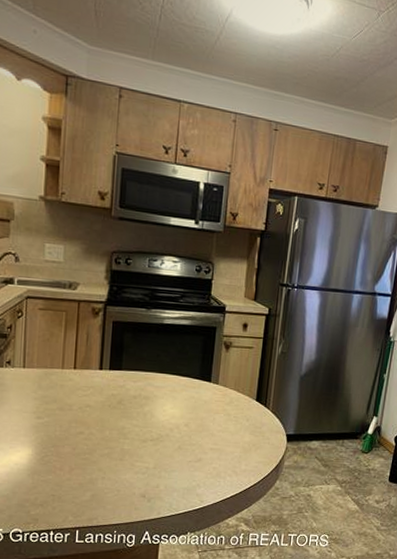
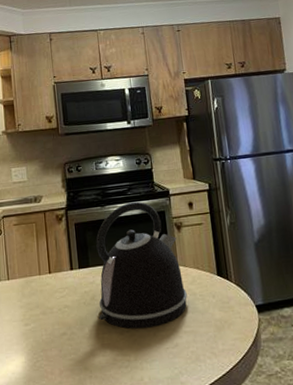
kettle: none [123,310,223,440] -> present [96,201,187,329]

